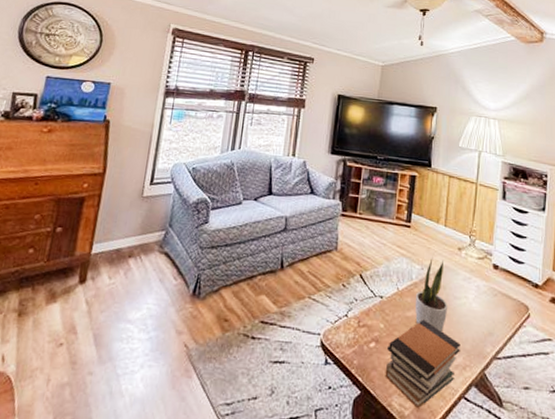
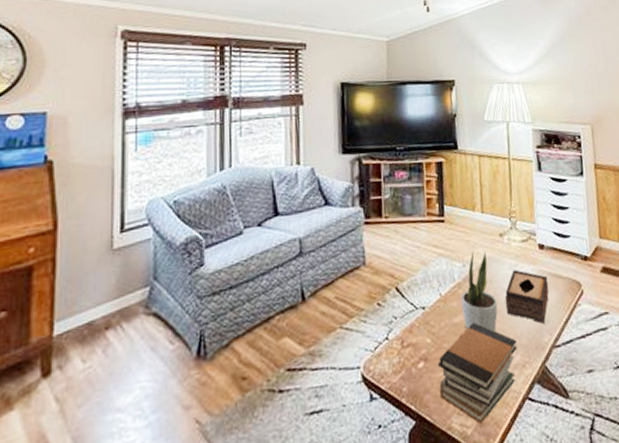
tissue box: none [455,282,498,335] -> present [505,270,550,324]

